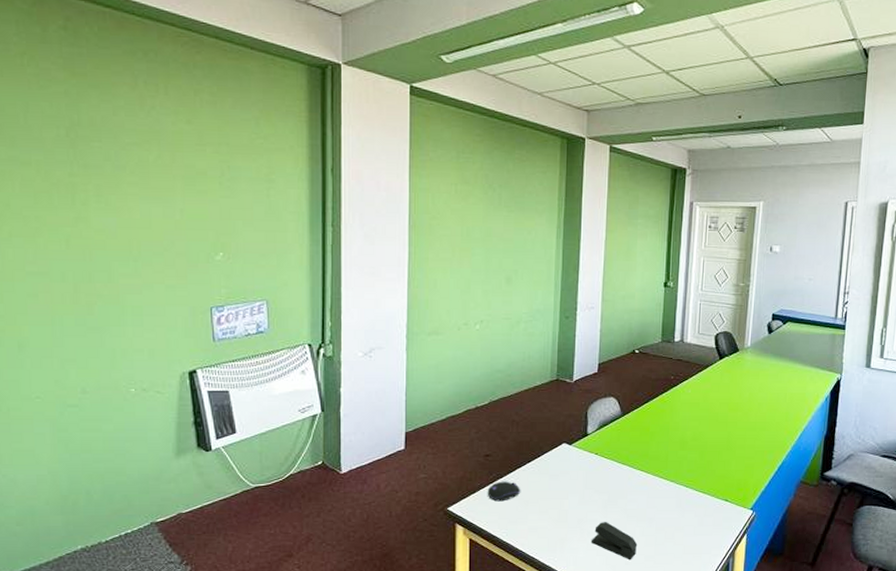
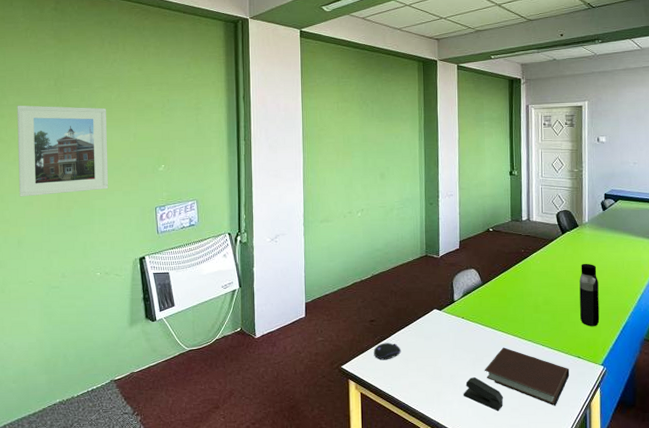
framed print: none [11,160,146,286] -> present [17,105,109,197]
notebook: none [617,488,715,555] -> present [484,347,570,406]
water bottle: none [732,394,756,466] -> present [579,263,600,326]

